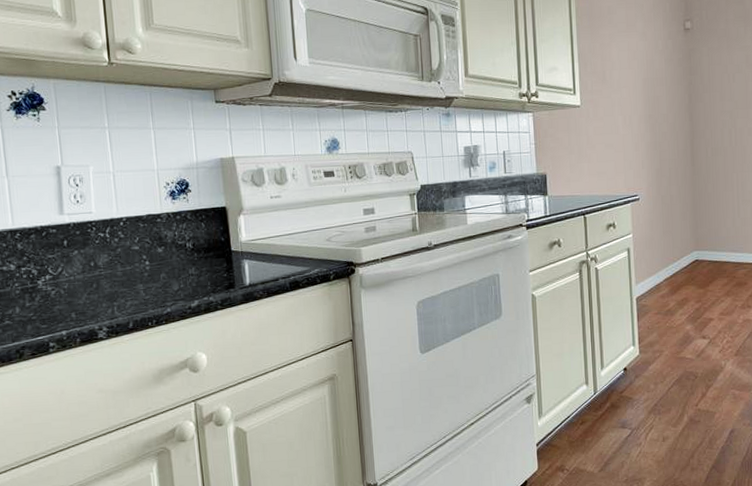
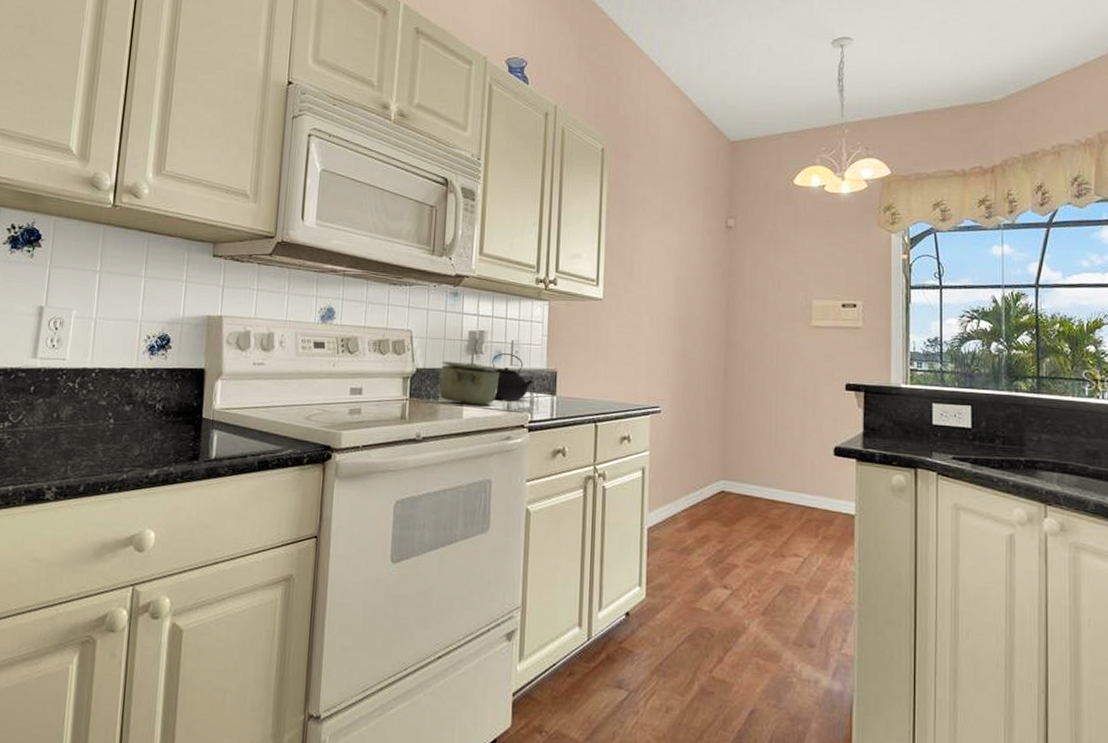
cooking pot: none [442,175,496,213] -> present [439,360,499,406]
teakettle: none [488,163,526,205] -> present [492,353,533,401]

